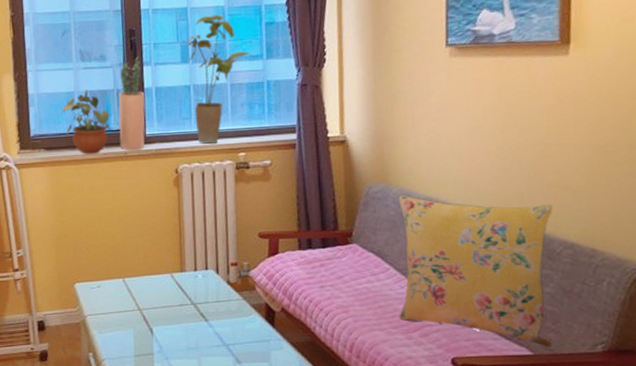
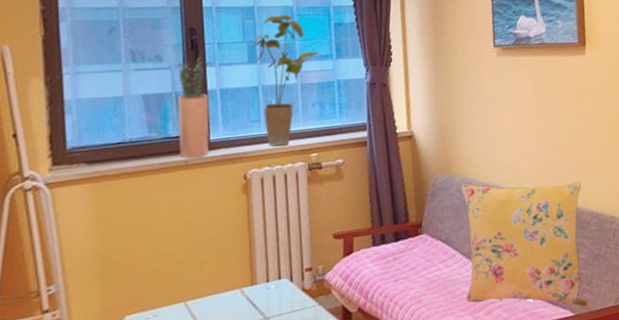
potted plant: present [60,89,111,155] -> none [106,93,169,167]

